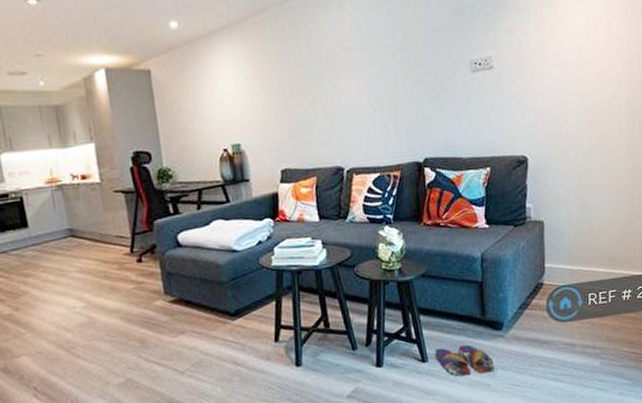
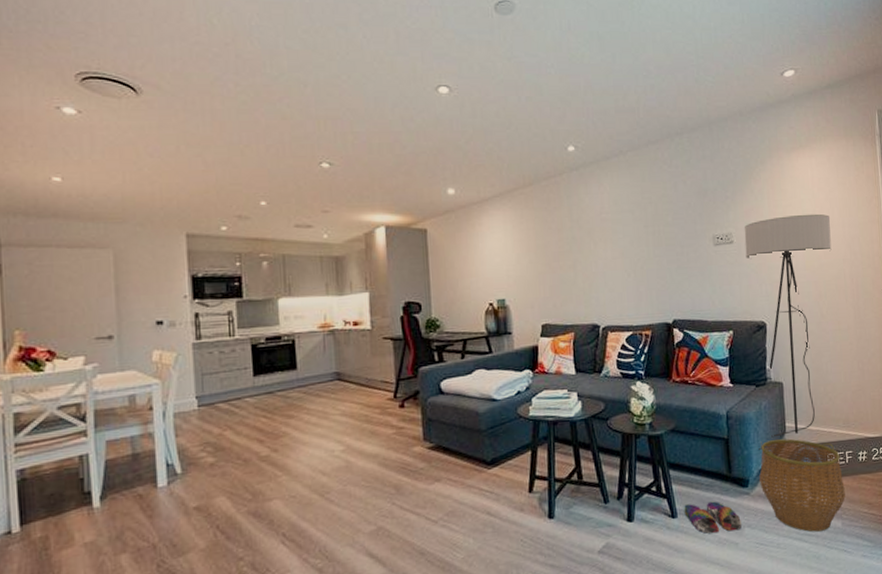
floor lamp: none [506,28,607,292] -> present [744,213,832,450]
basket: none [515,279,606,372] -> present [759,438,846,532]

